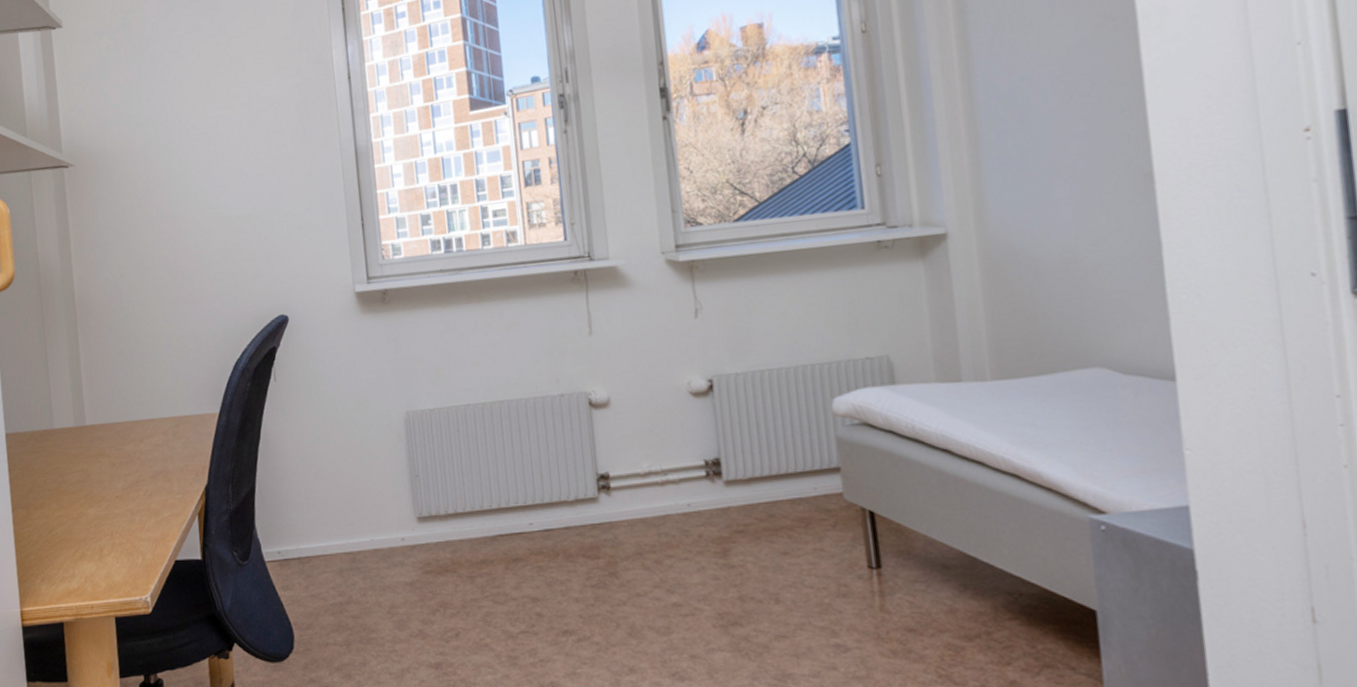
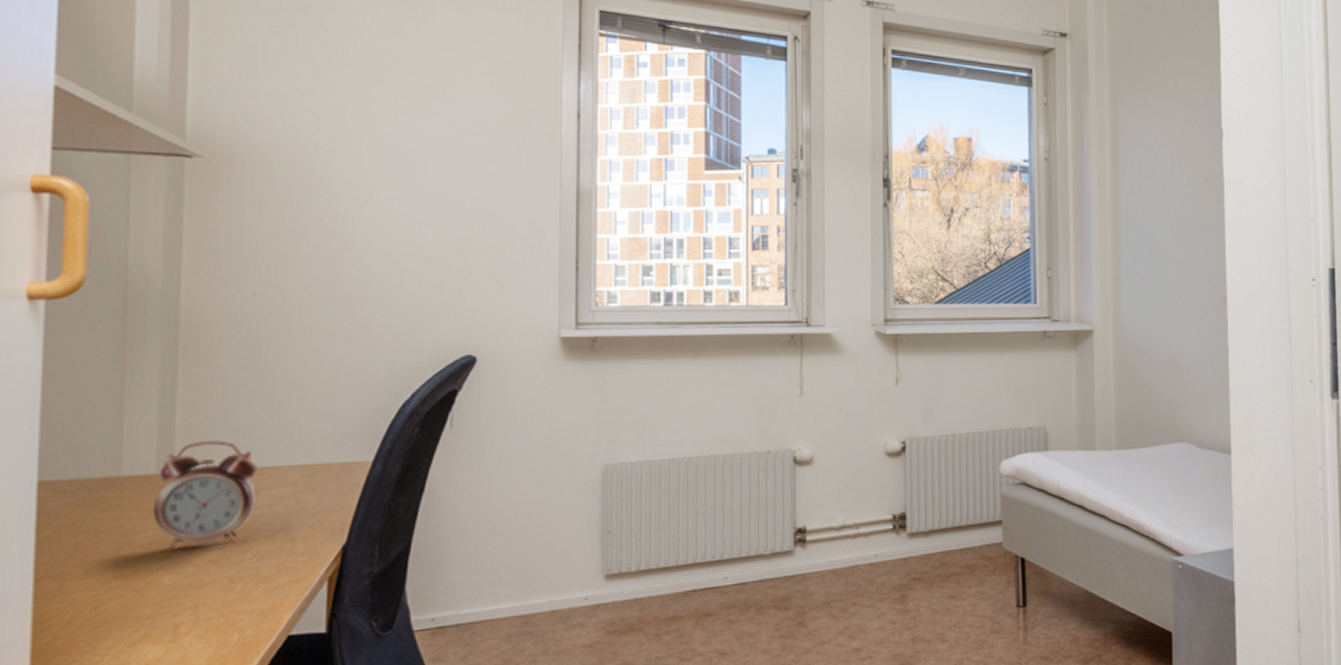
alarm clock: none [76,399,142,487] -> present [154,441,258,549]

